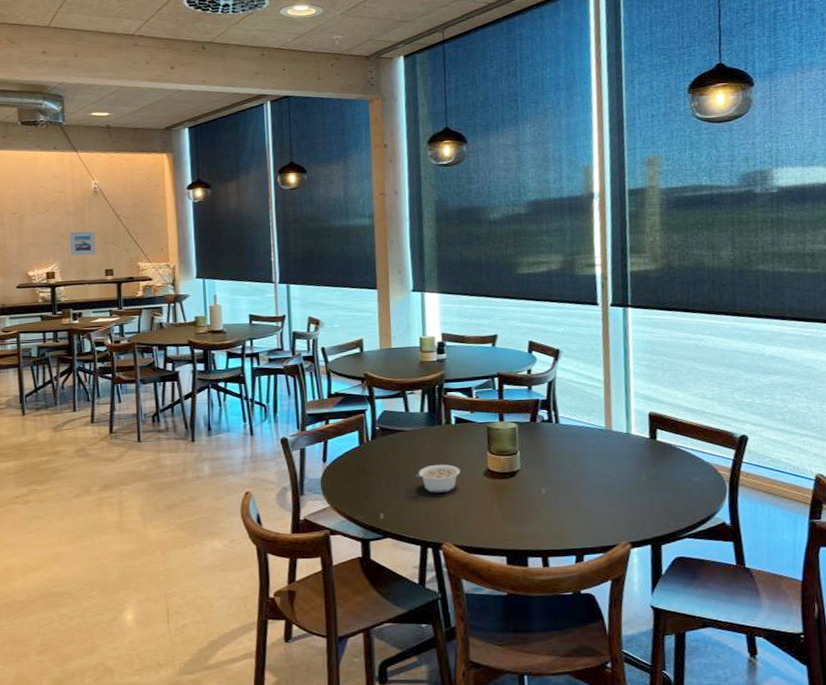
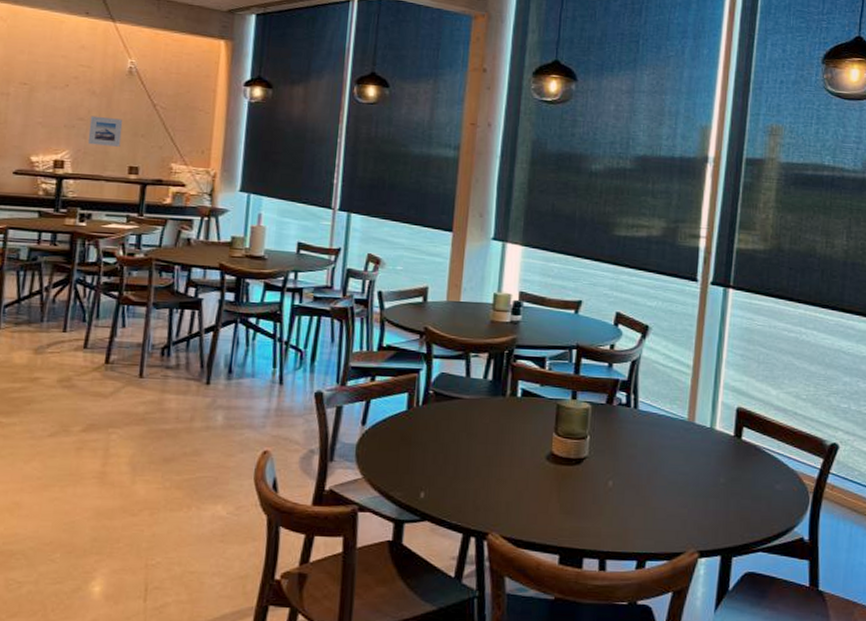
legume: present [415,464,460,493] -> none [467,441,520,475]

